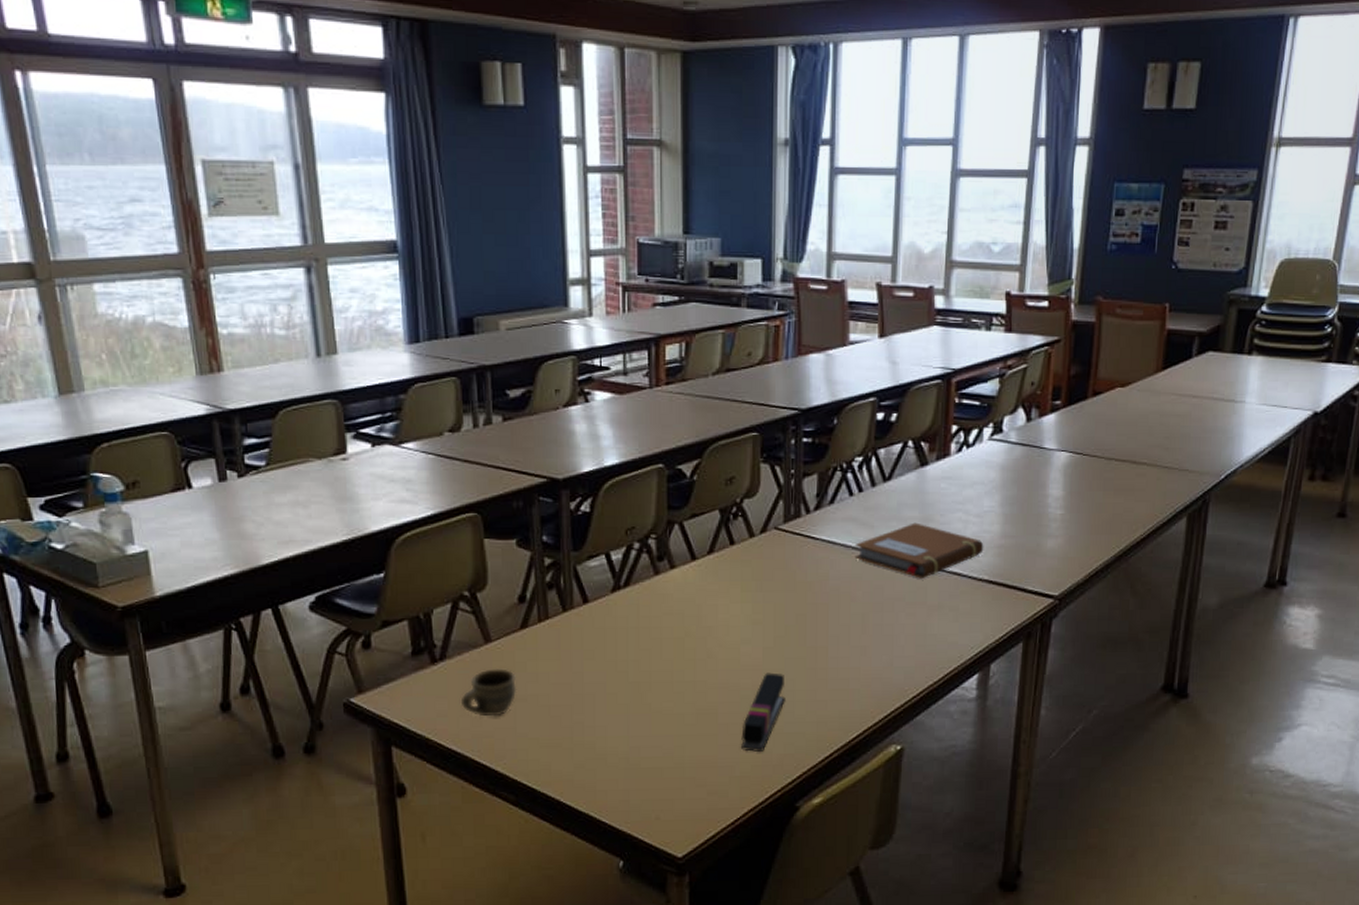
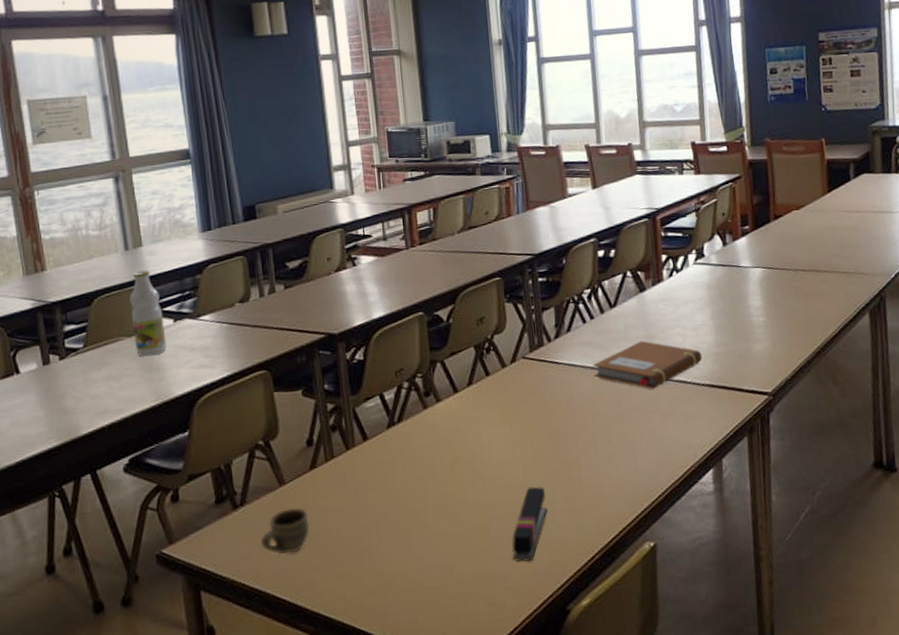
bottle: none [321,382,362,484] -> present [130,270,167,357]

